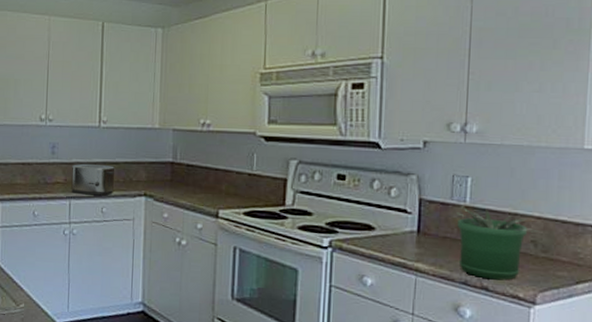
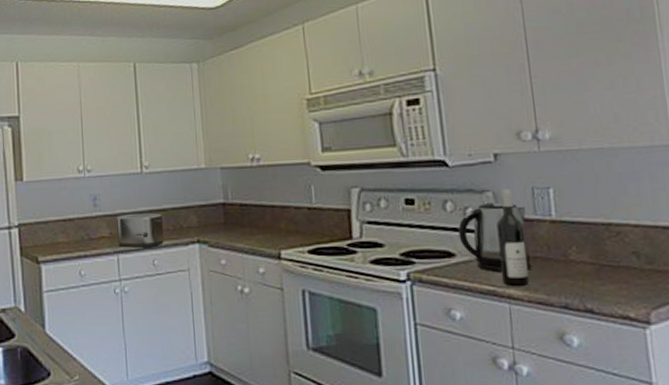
kettle: none [381,184,445,248] -> present [458,201,532,273]
bottle: none [413,173,440,261] -> present [496,188,529,286]
planter: present [457,206,536,281] -> none [543,221,635,300]

